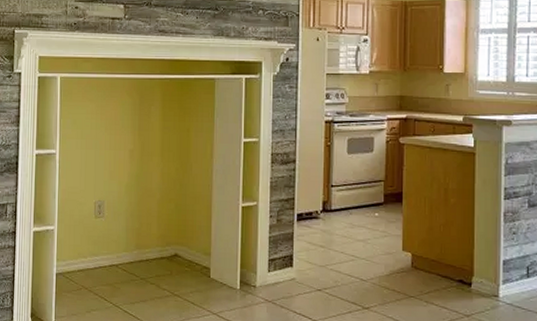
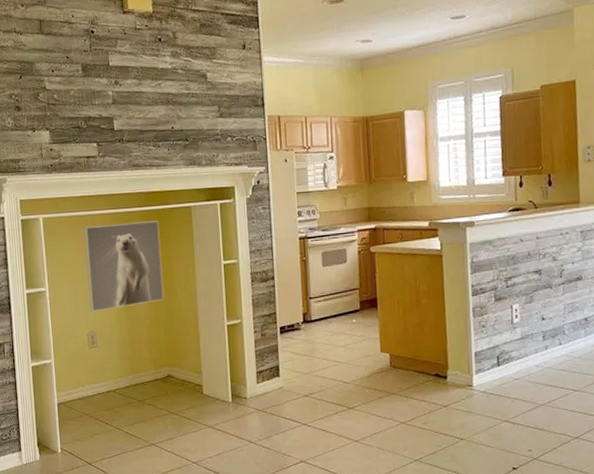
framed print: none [100,89,180,179] -> present [84,221,164,311]

